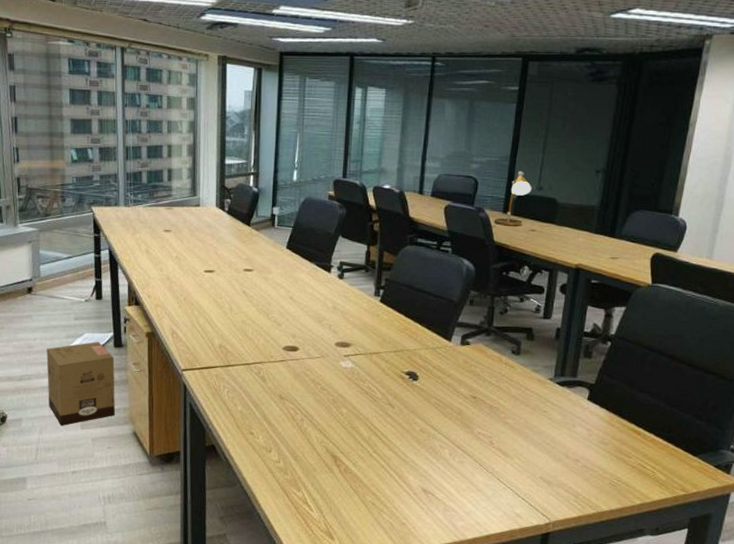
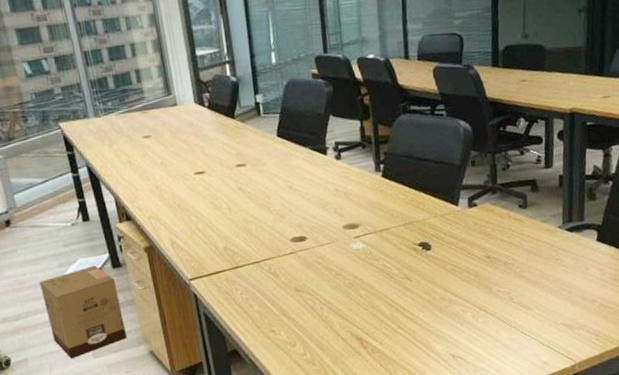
desk lamp: present [494,171,532,226] -> none [484,20,518,80]

